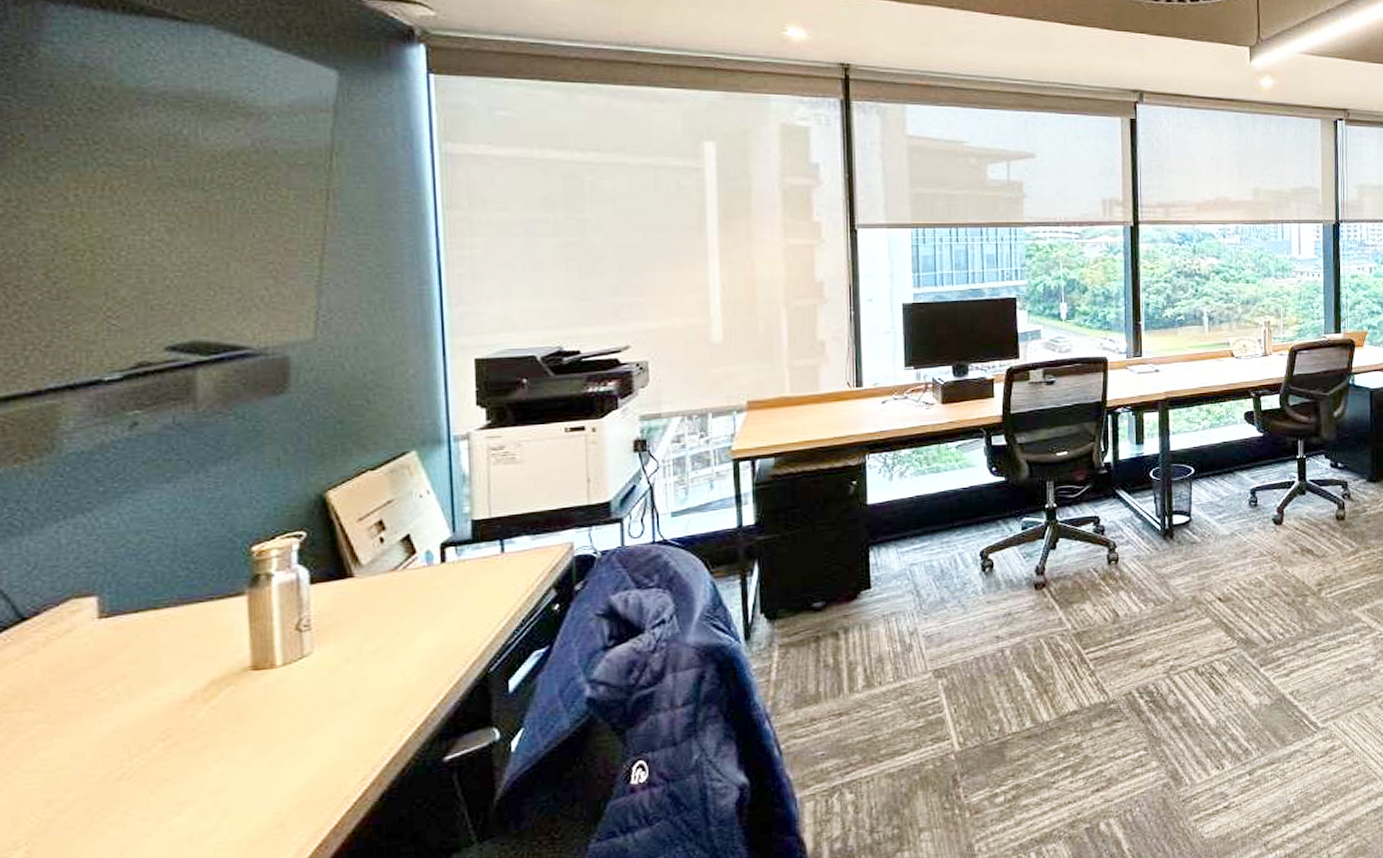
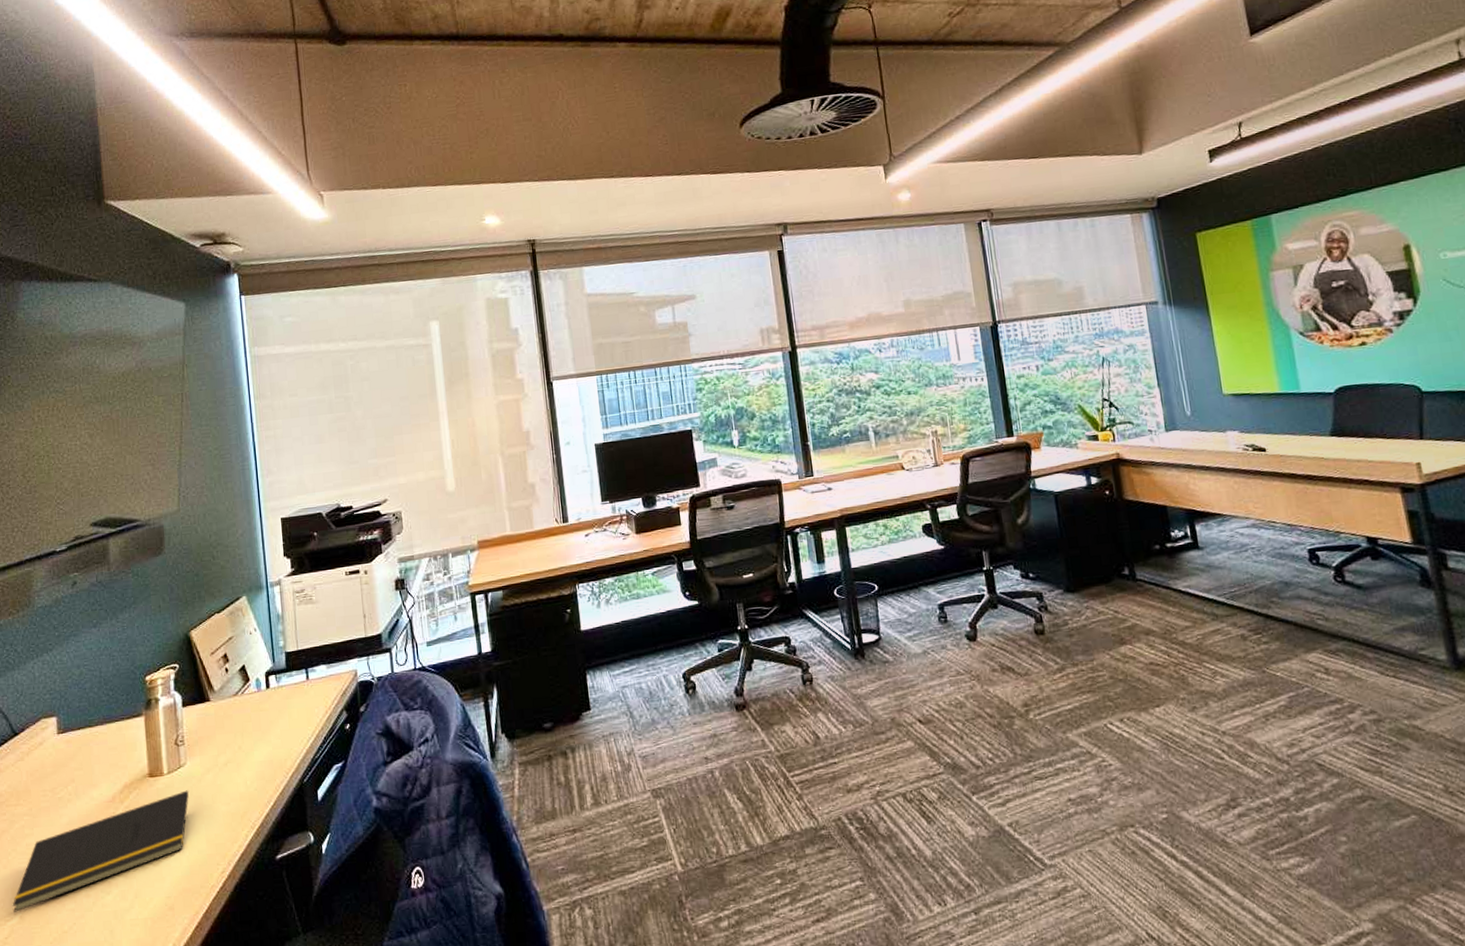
notepad: none [11,684,315,847] -> present [12,790,189,912]

